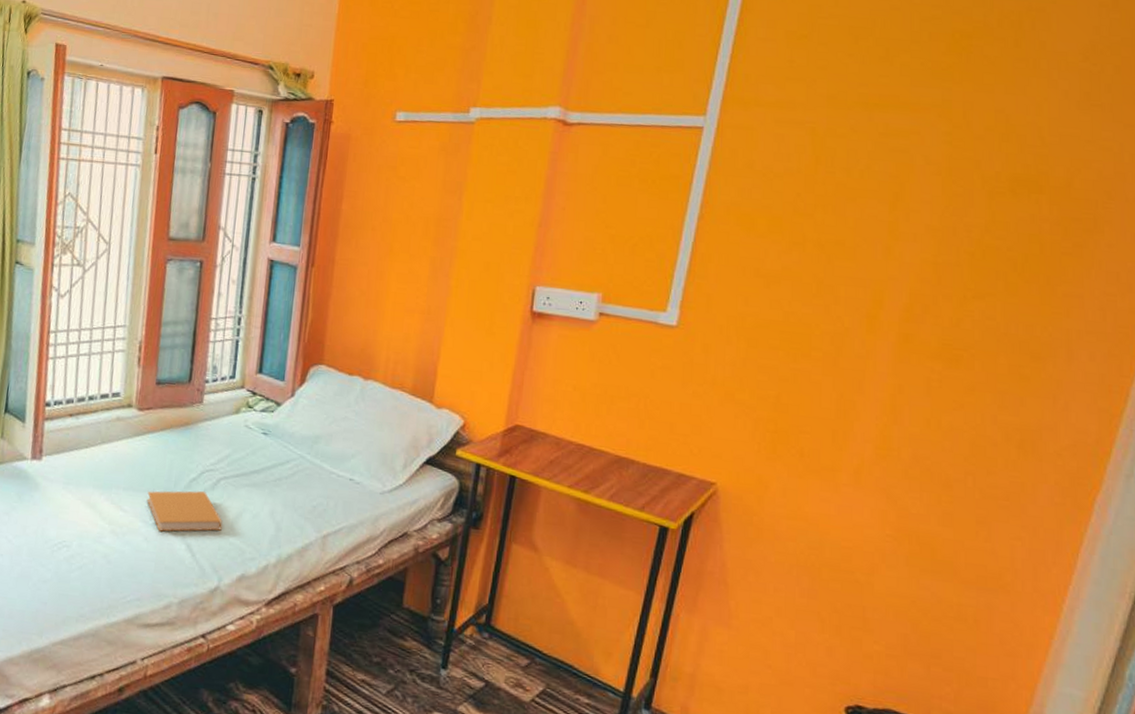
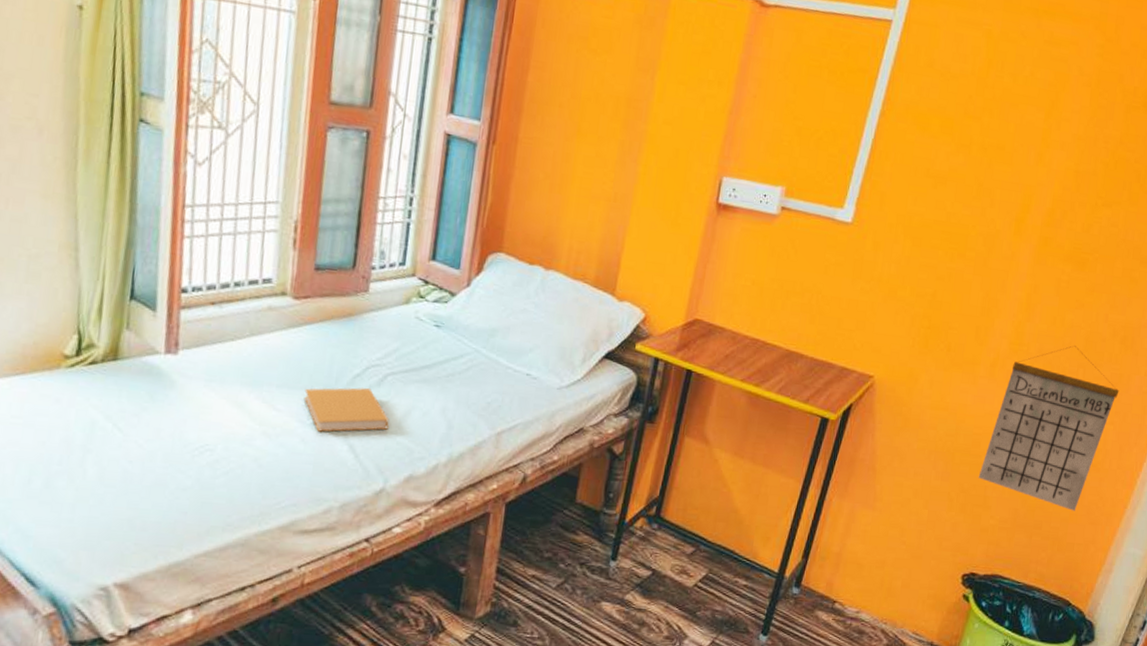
calendar: none [853,450,1024,640] -> present [978,346,1119,511]

